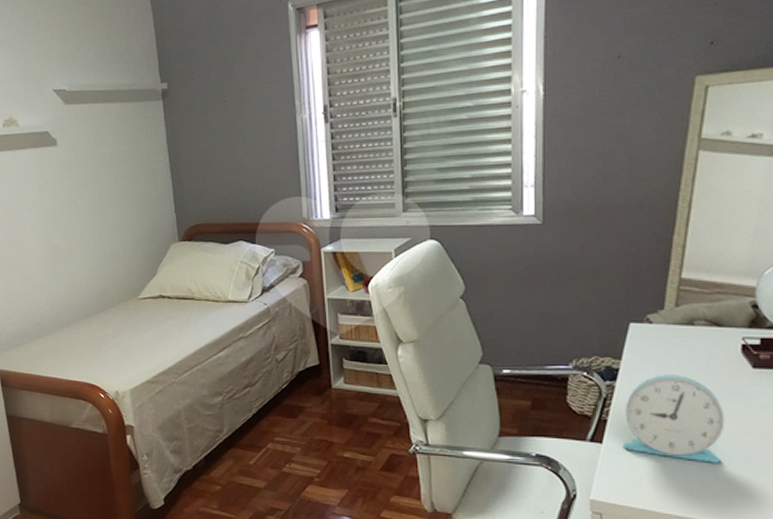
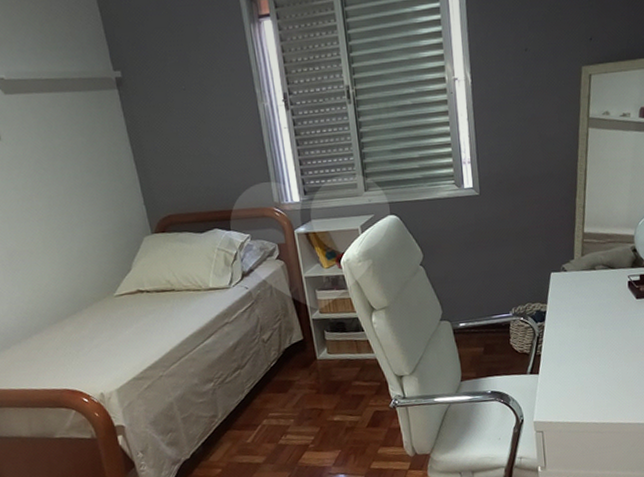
alarm clock: present [622,374,725,463] -> none [553,310,622,378]

